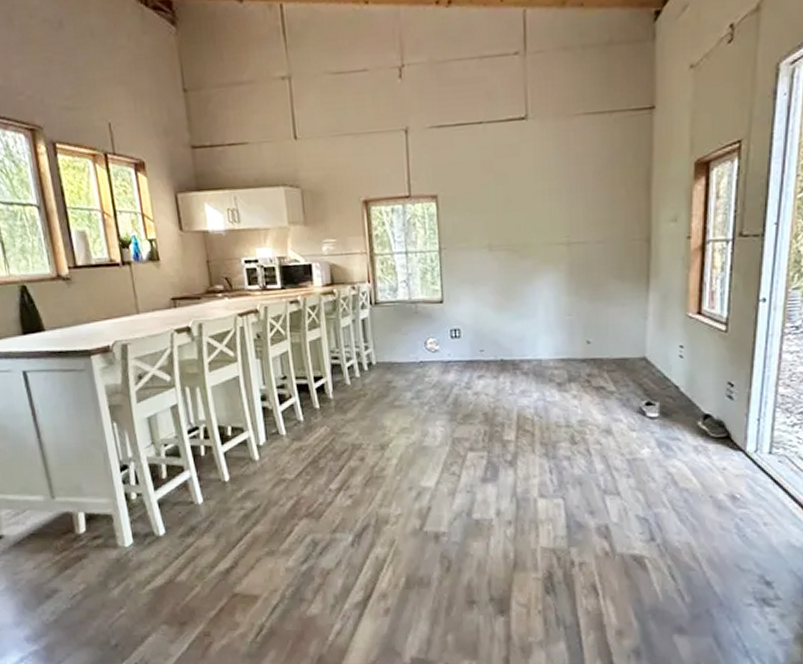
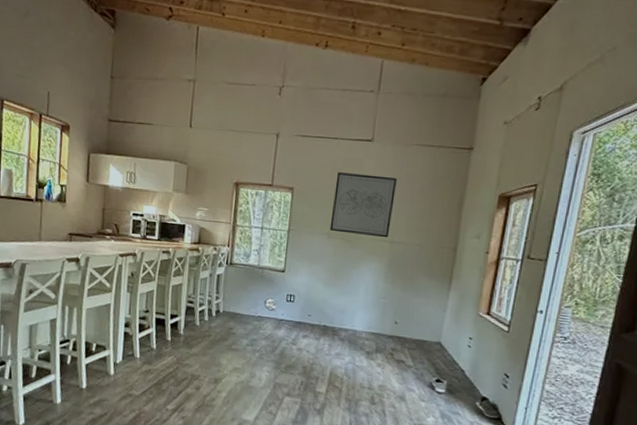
wall art: none [488,161,565,243] -> present [329,172,397,238]

